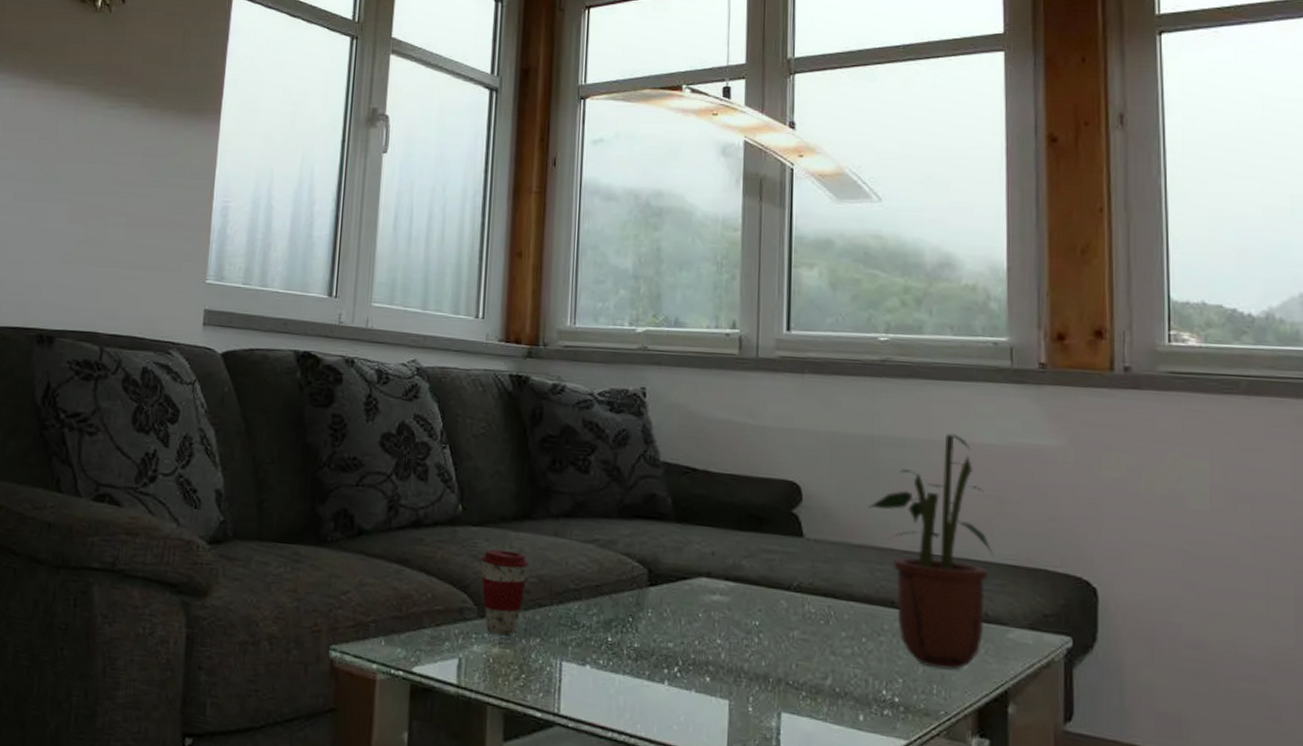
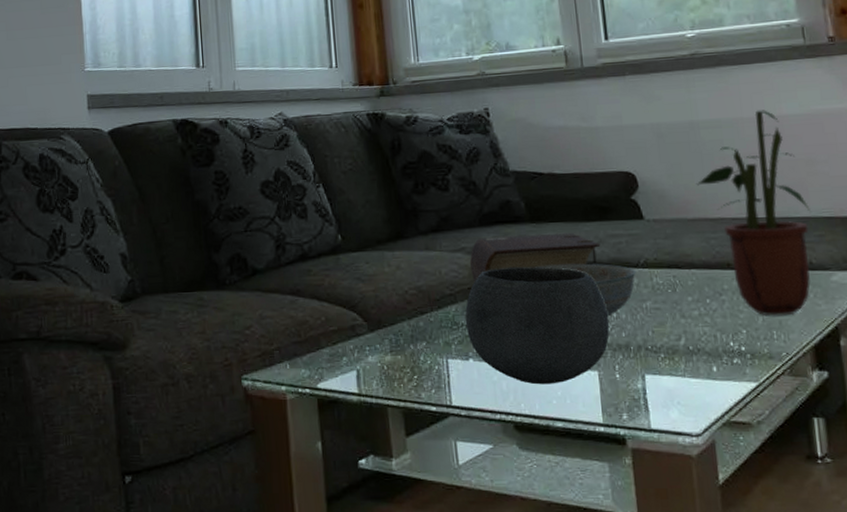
coffee cup: present [480,549,529,635] -> none [364,269,407,344]
bowl: none [587,567,748,708] -> present [465,266,609,385]
bible: none [601,531,751,581] -> present [469,233,601,282]
decorative bowl: none [674,572,787,641] -> present [536,263,636,317]

